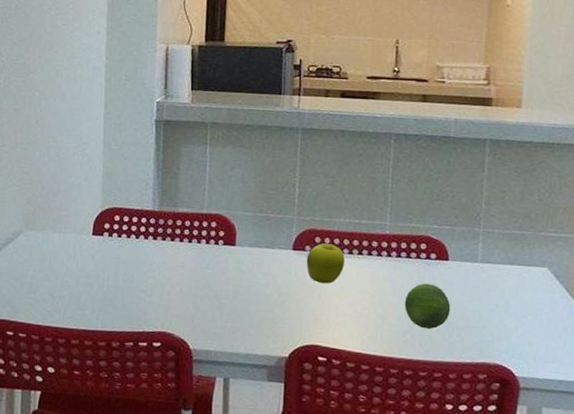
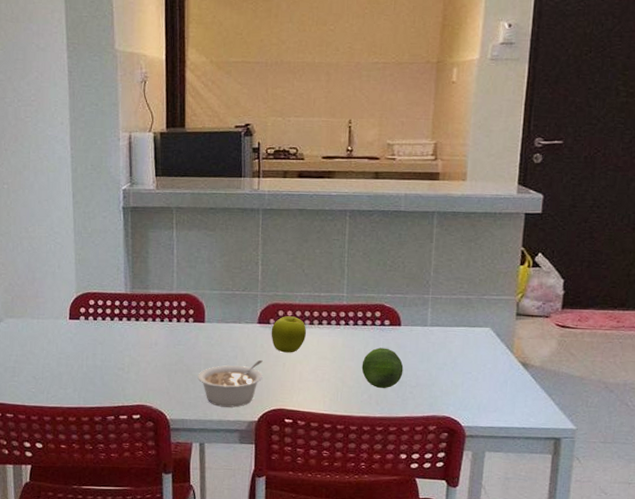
legume: none [225,289,296,341] -> present [198,359,263,408]

